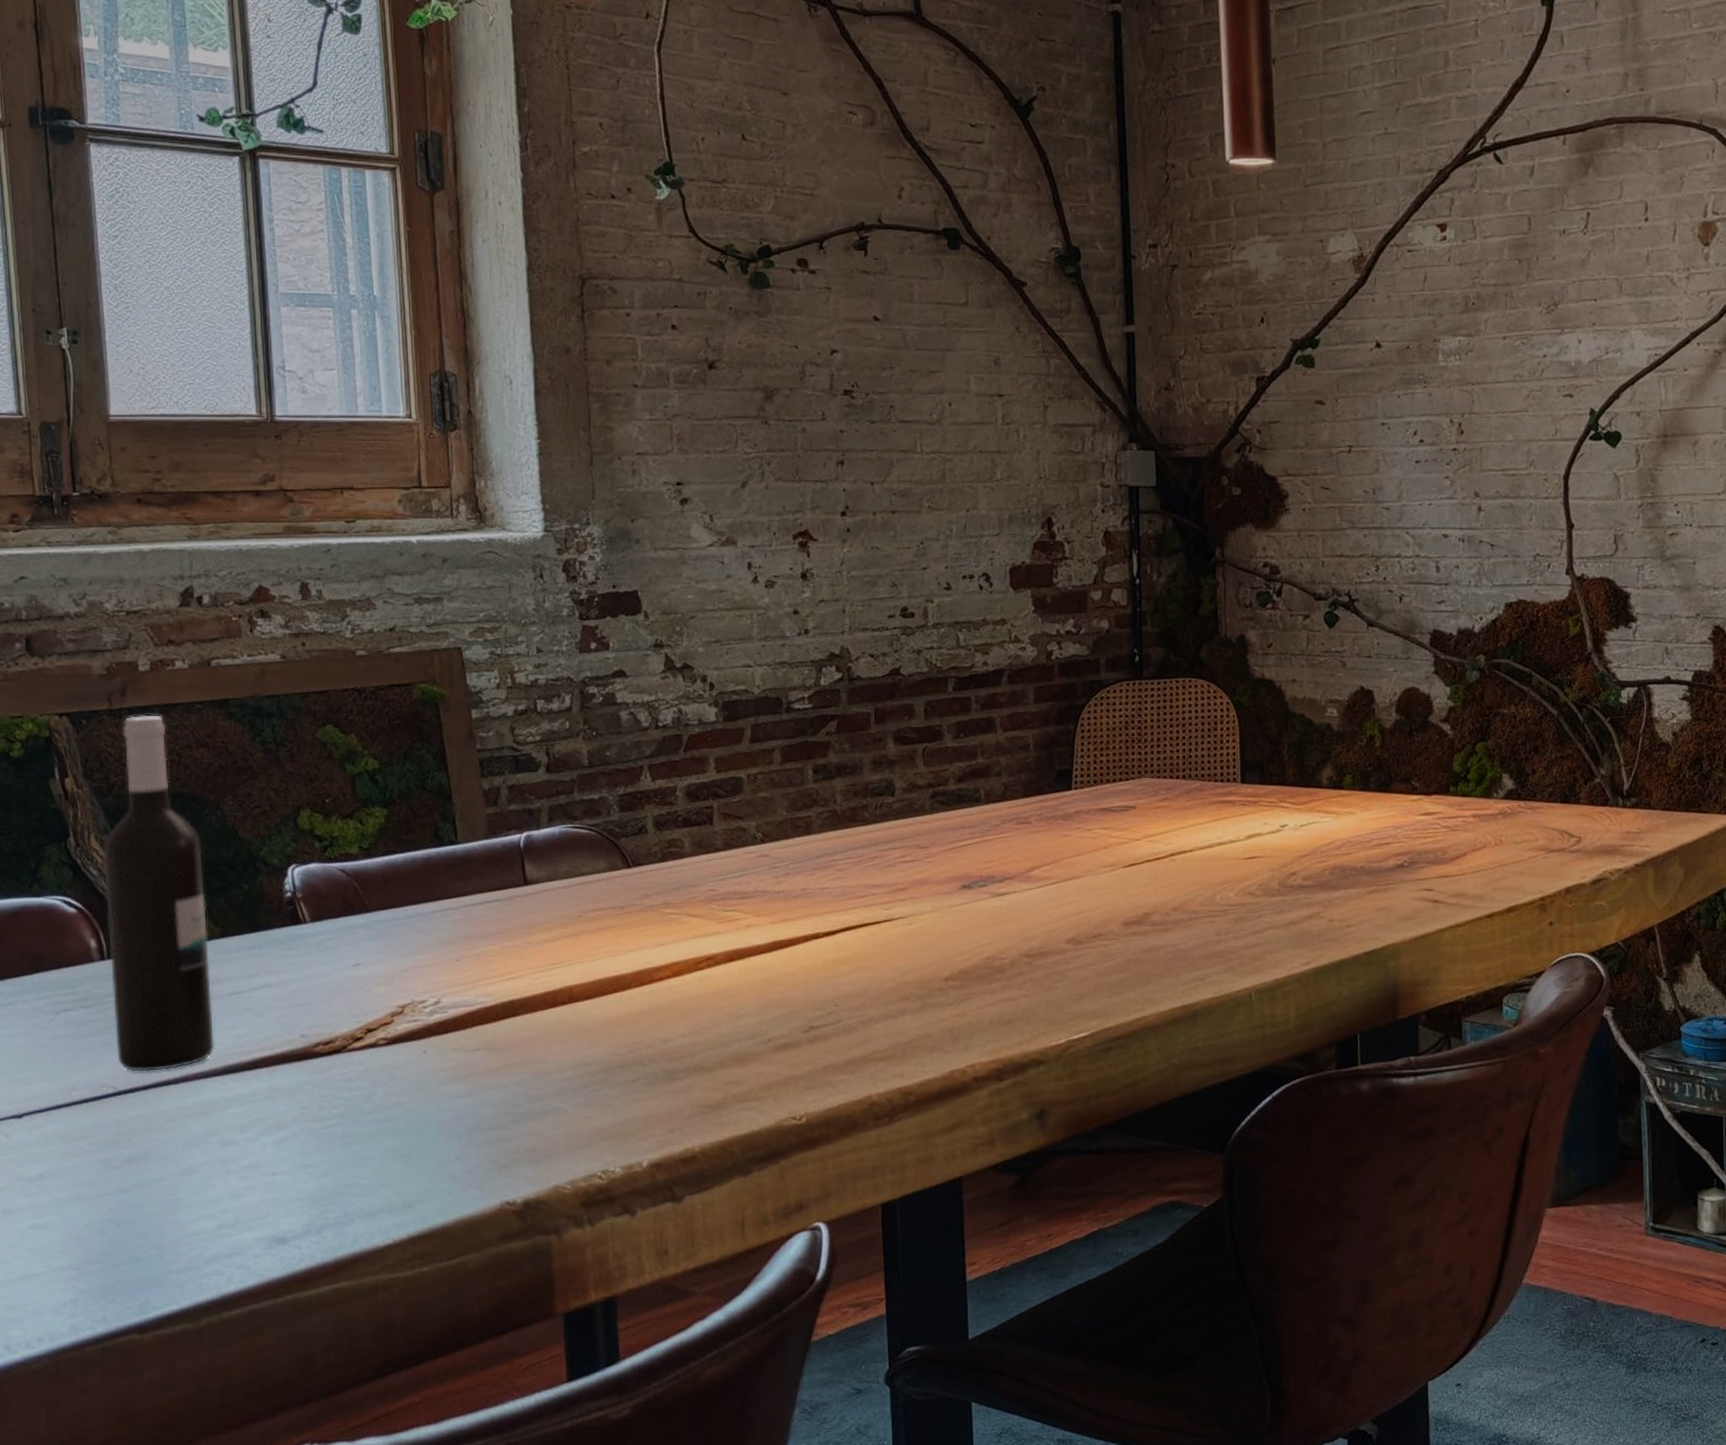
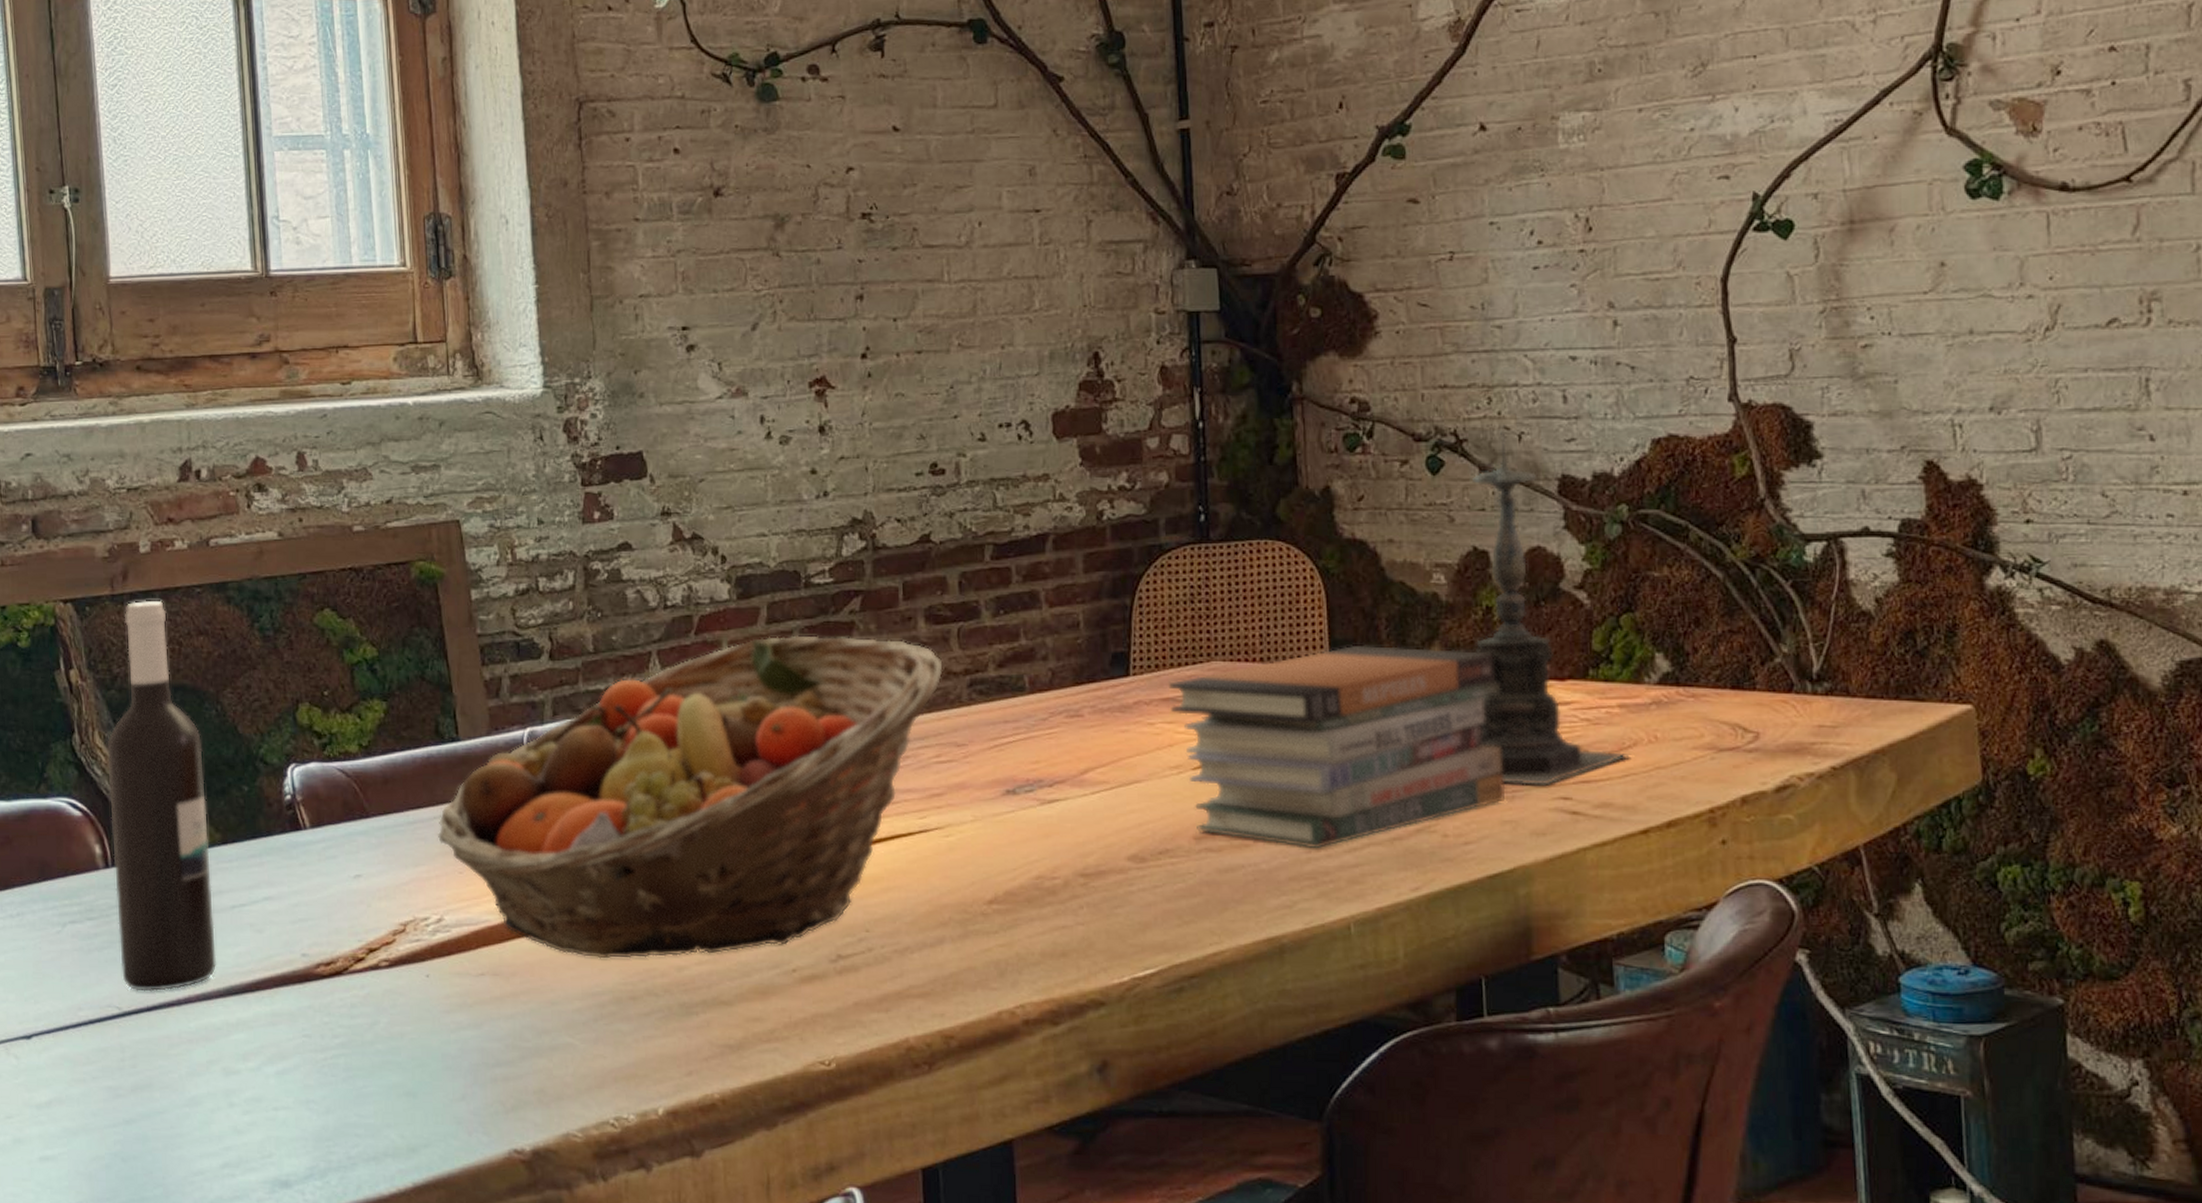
fruit basket: none [436,753,909,1034] -> present [438,635,943,959]
book stack: none [1105,765,1380,932] -> present [1169,644,1505,849]
candle holder: none [1358,588,1479,880] -> present [1472,424,1629,786]

